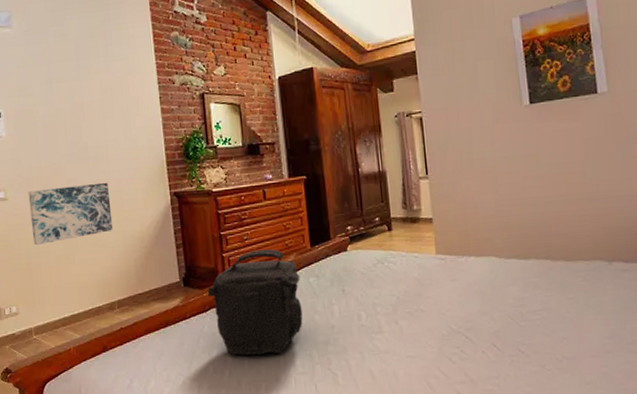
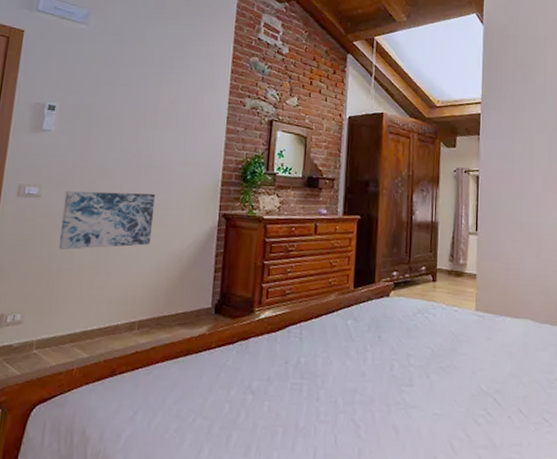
shoulder bag: present [207,249,303,356] -> none [238,284,338,398]

